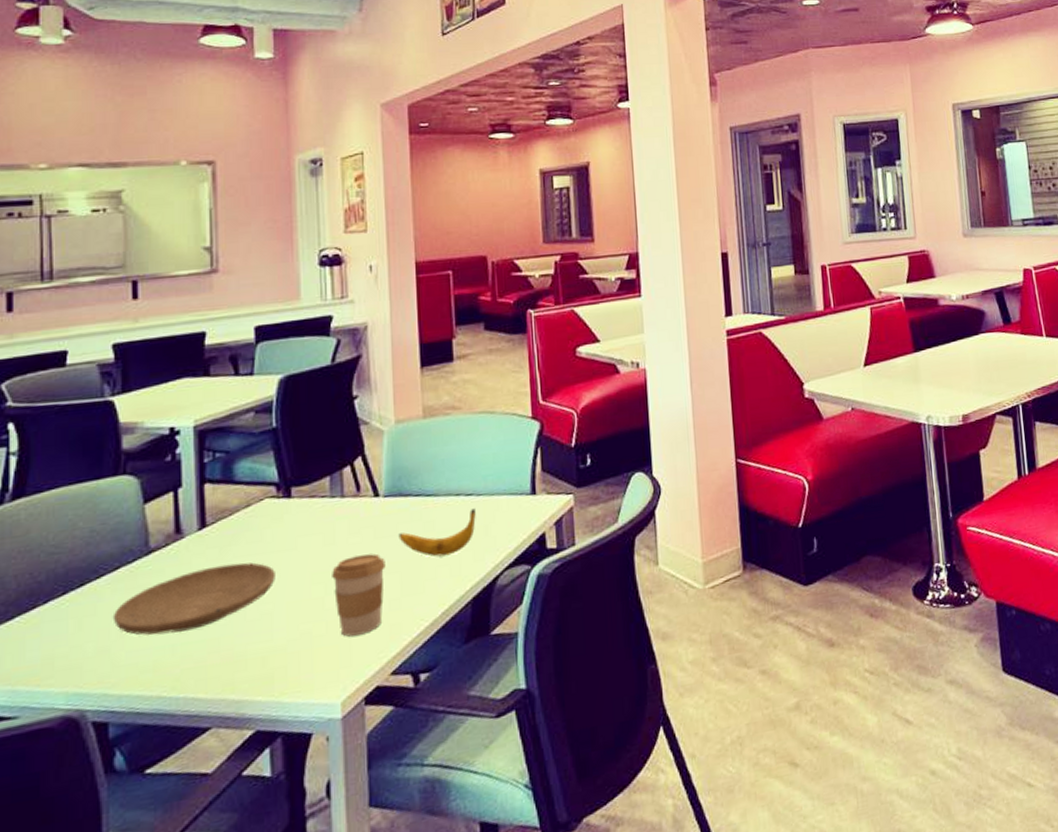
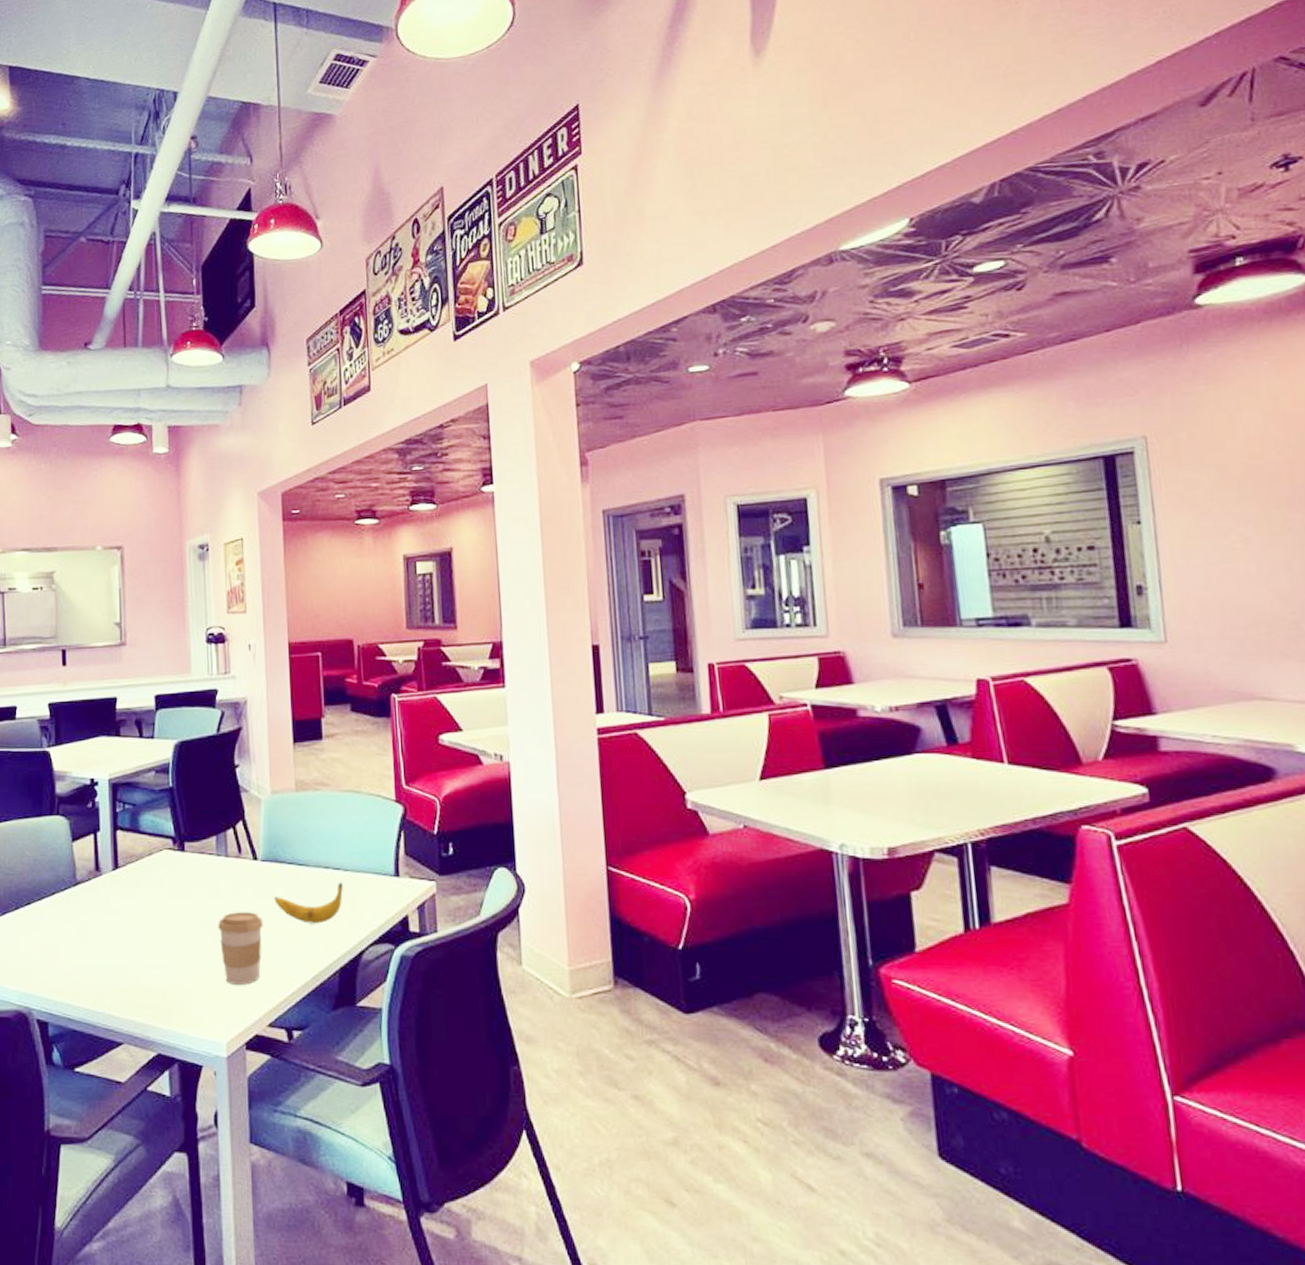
plate: present [112,562,275,636] -> none [50,903,172,957]

